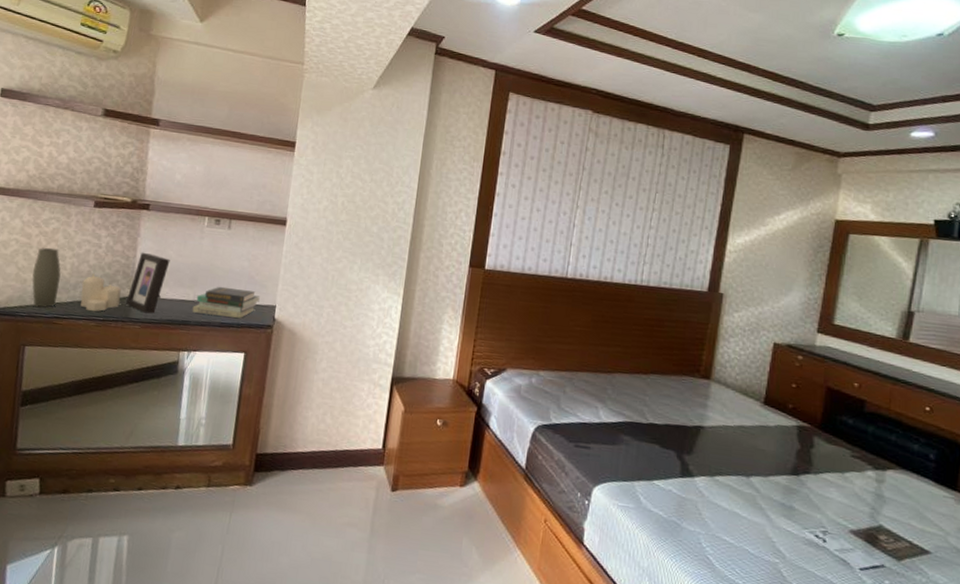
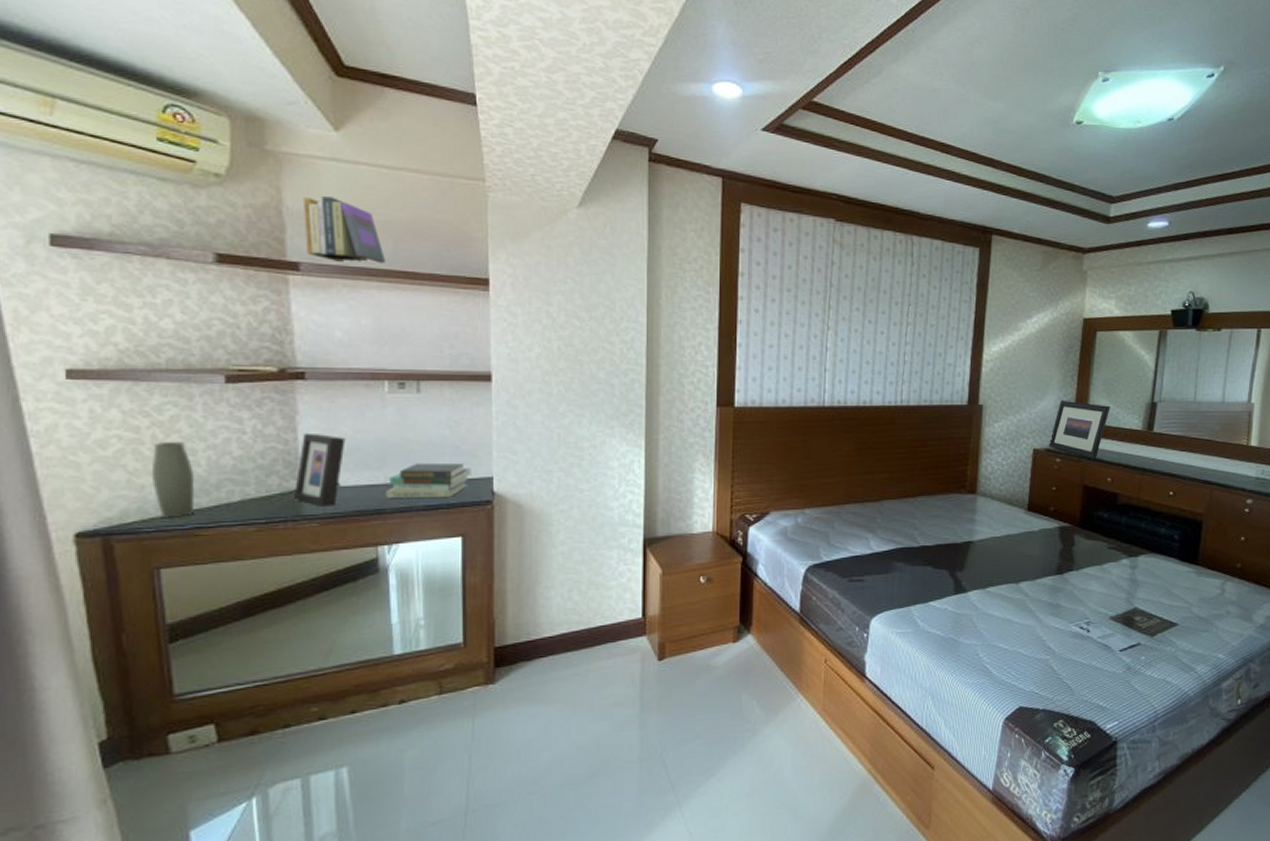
candle: present [80,273,121,312] -> none [227,466,286,514]
books: none [166,70,221,125] -> present [302,196,385,264]
picture frame: none [790,297,861,361] -> present [1048,400,1110,459]

